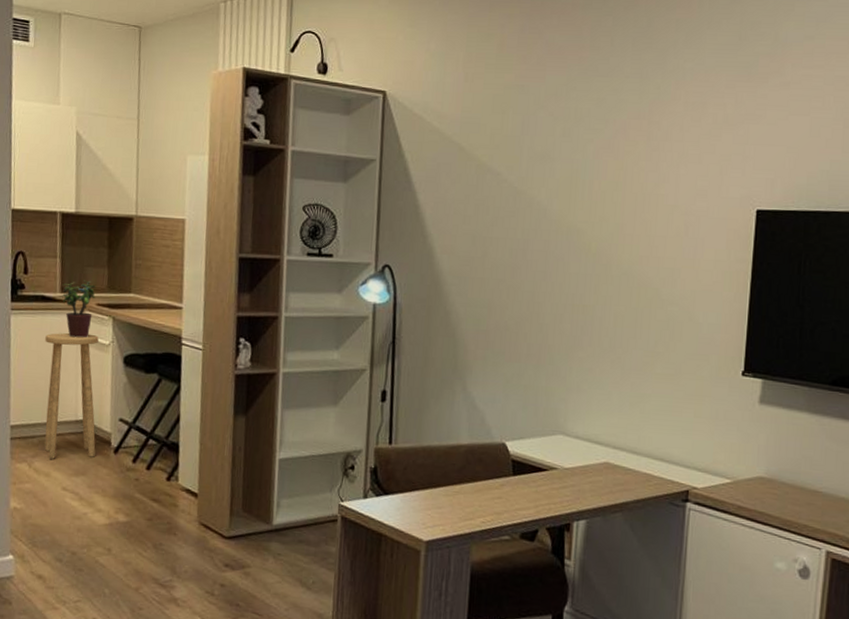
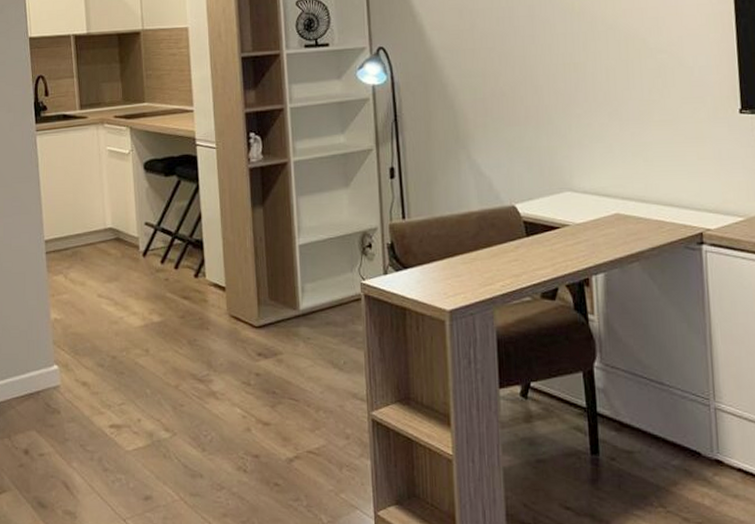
stool: present [44,333,99,459] -> none [70,145,125,268]
potted plant: present [60,280,95,338] -> none [80,95,112,151]

